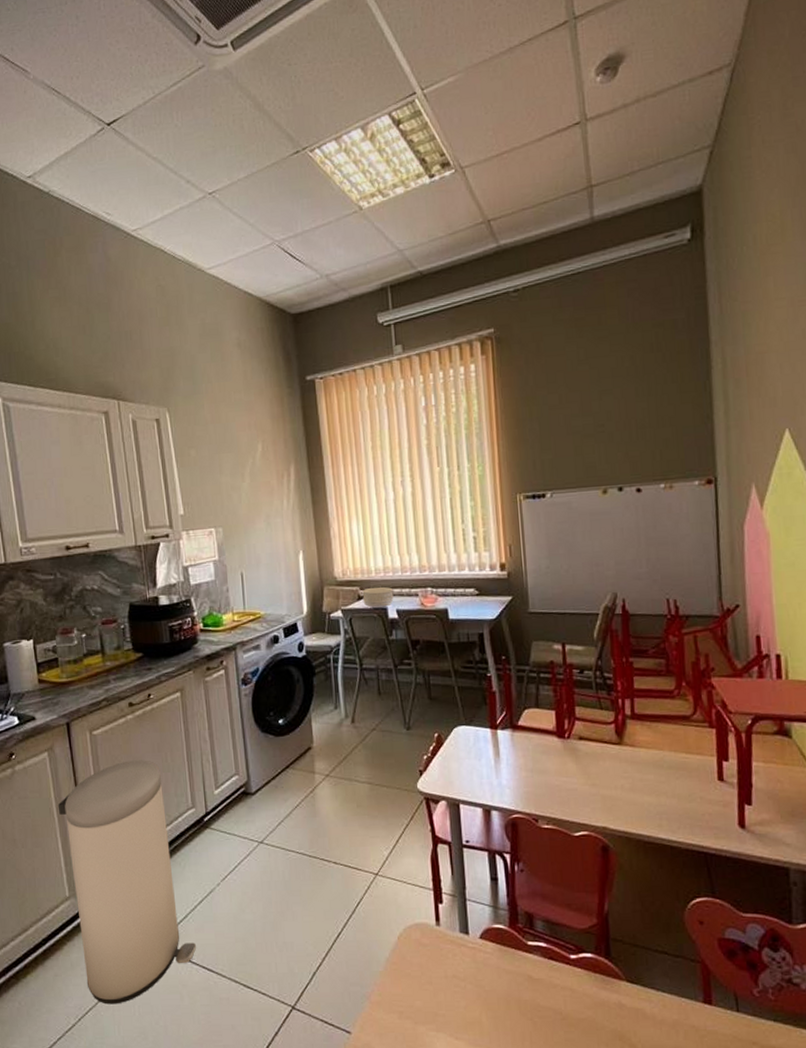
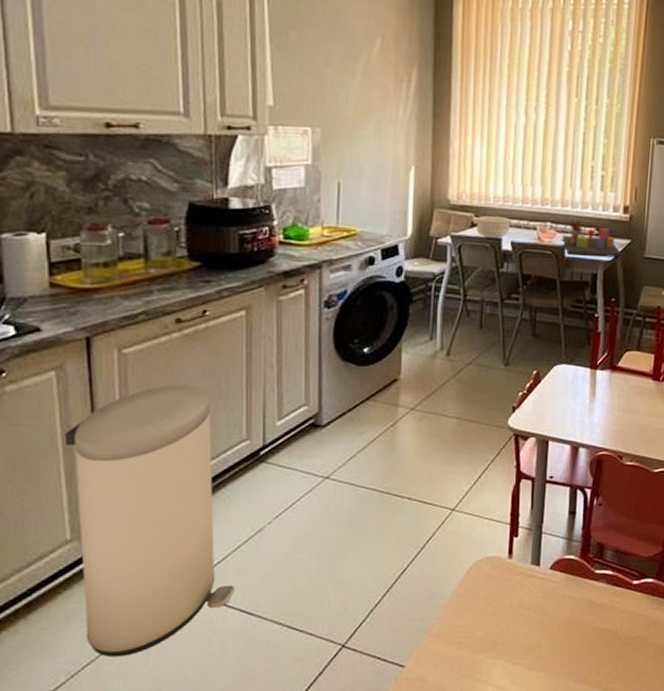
toy block set: none [444,580,506,617] -> present [562,218,623,258]

